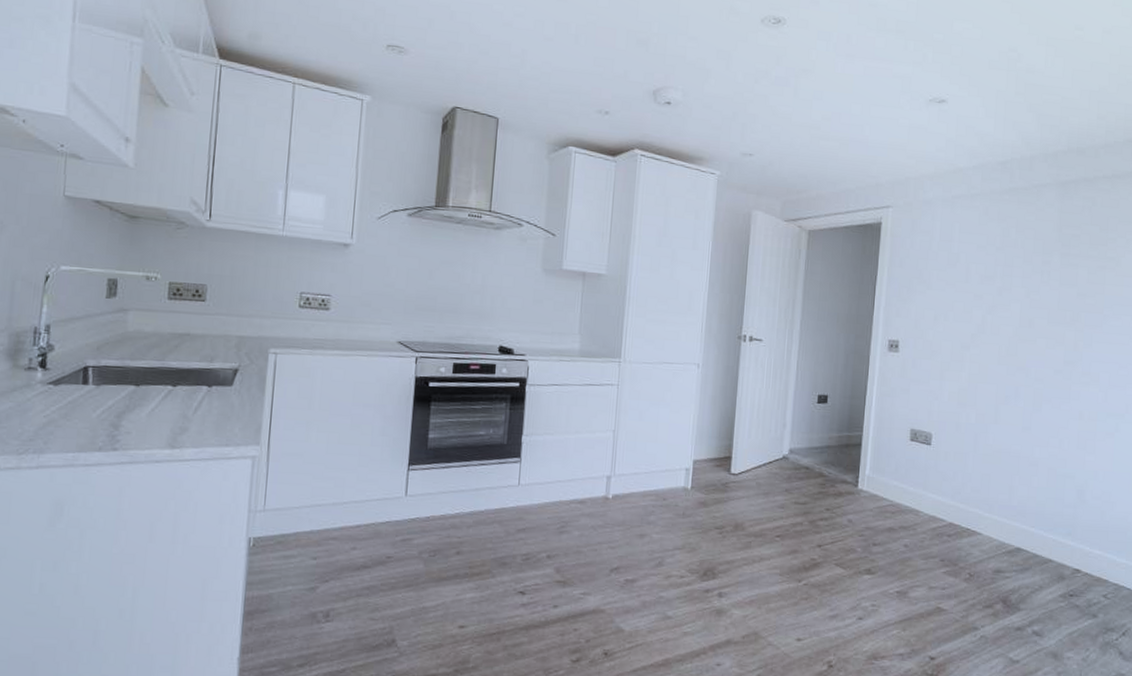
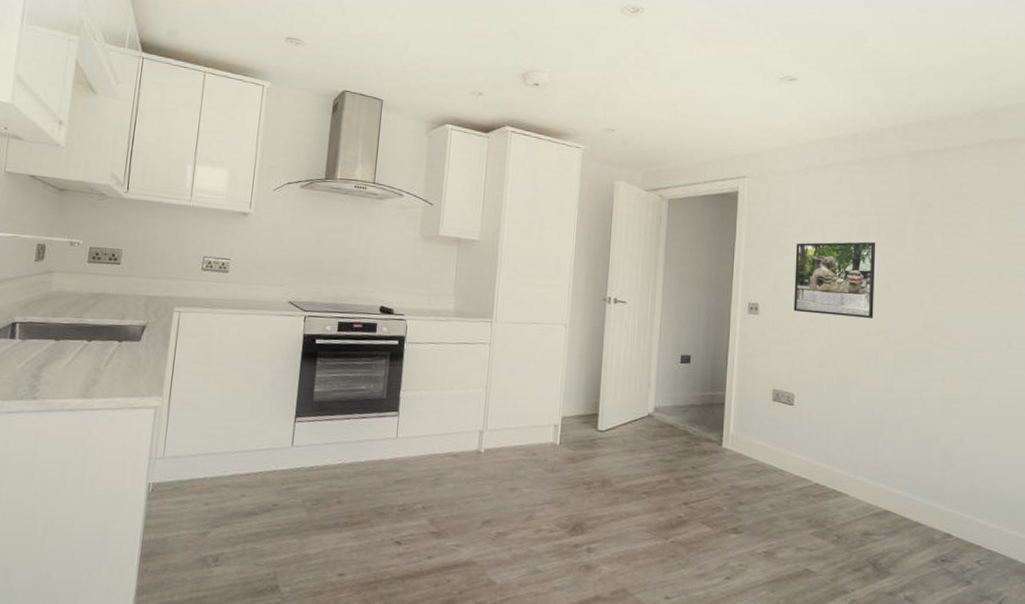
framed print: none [934,276,1021,356] -> present [794,241,876,319]

